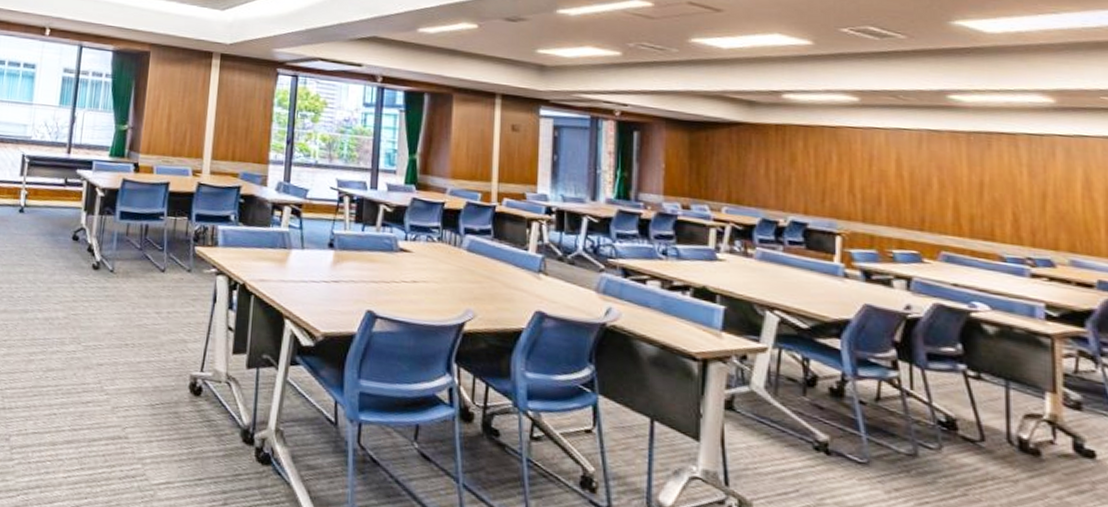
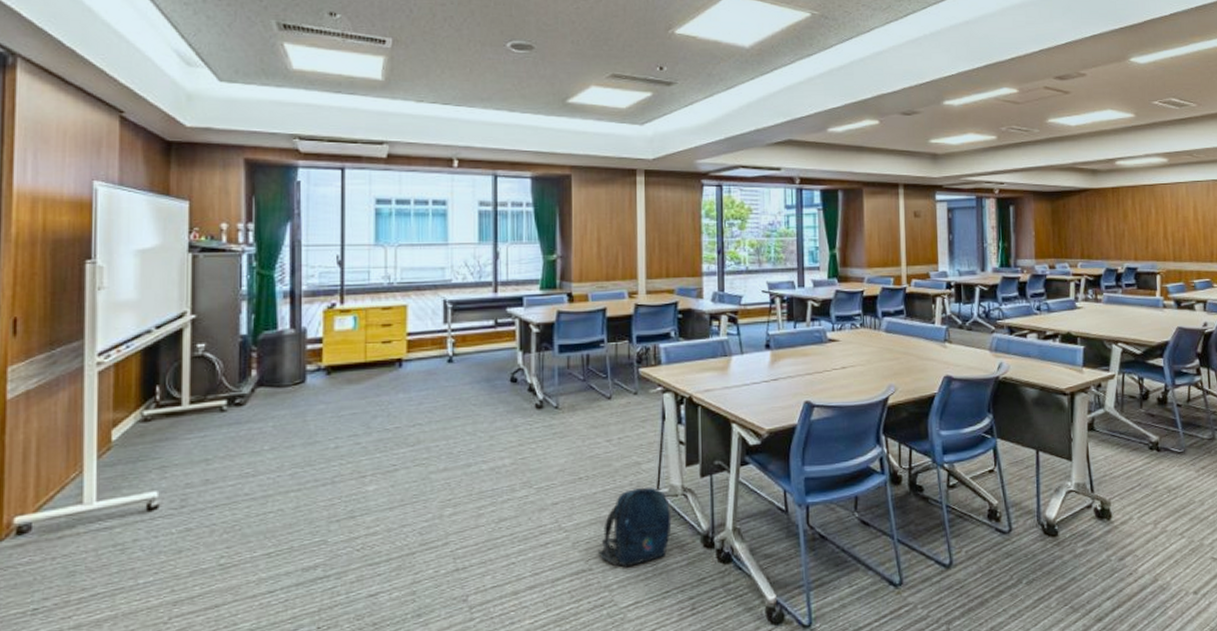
backpack: none [136,365,213,445] -> present [598,487,672,568]

